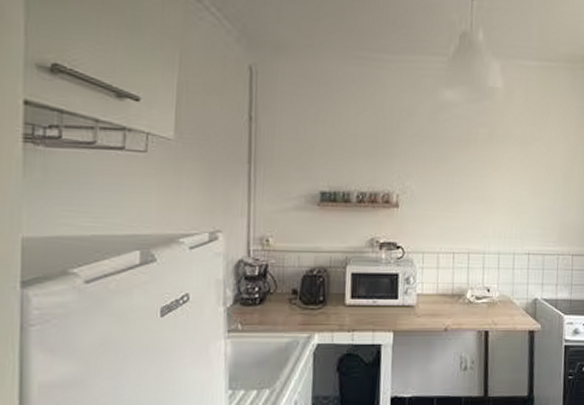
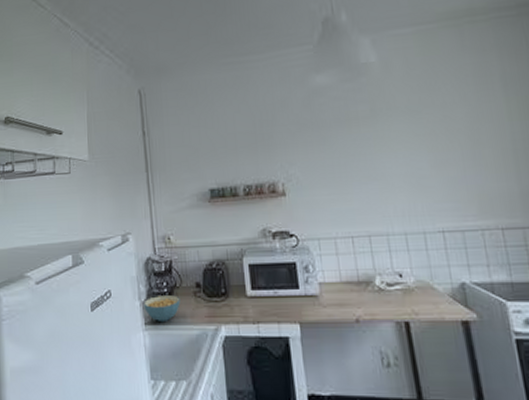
cereal bowl: none [229,302,273,330] -> present [144,295,181,323]

